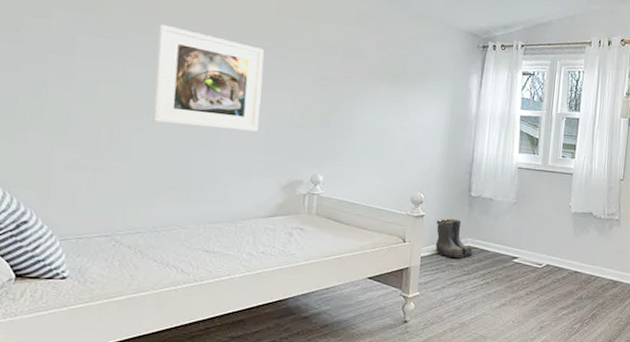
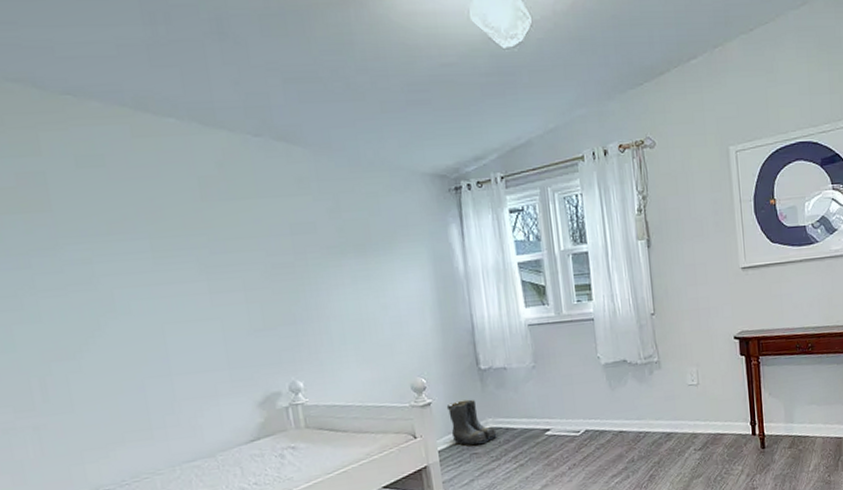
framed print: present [152,24,265,132] -> none [64,240,214,359]

